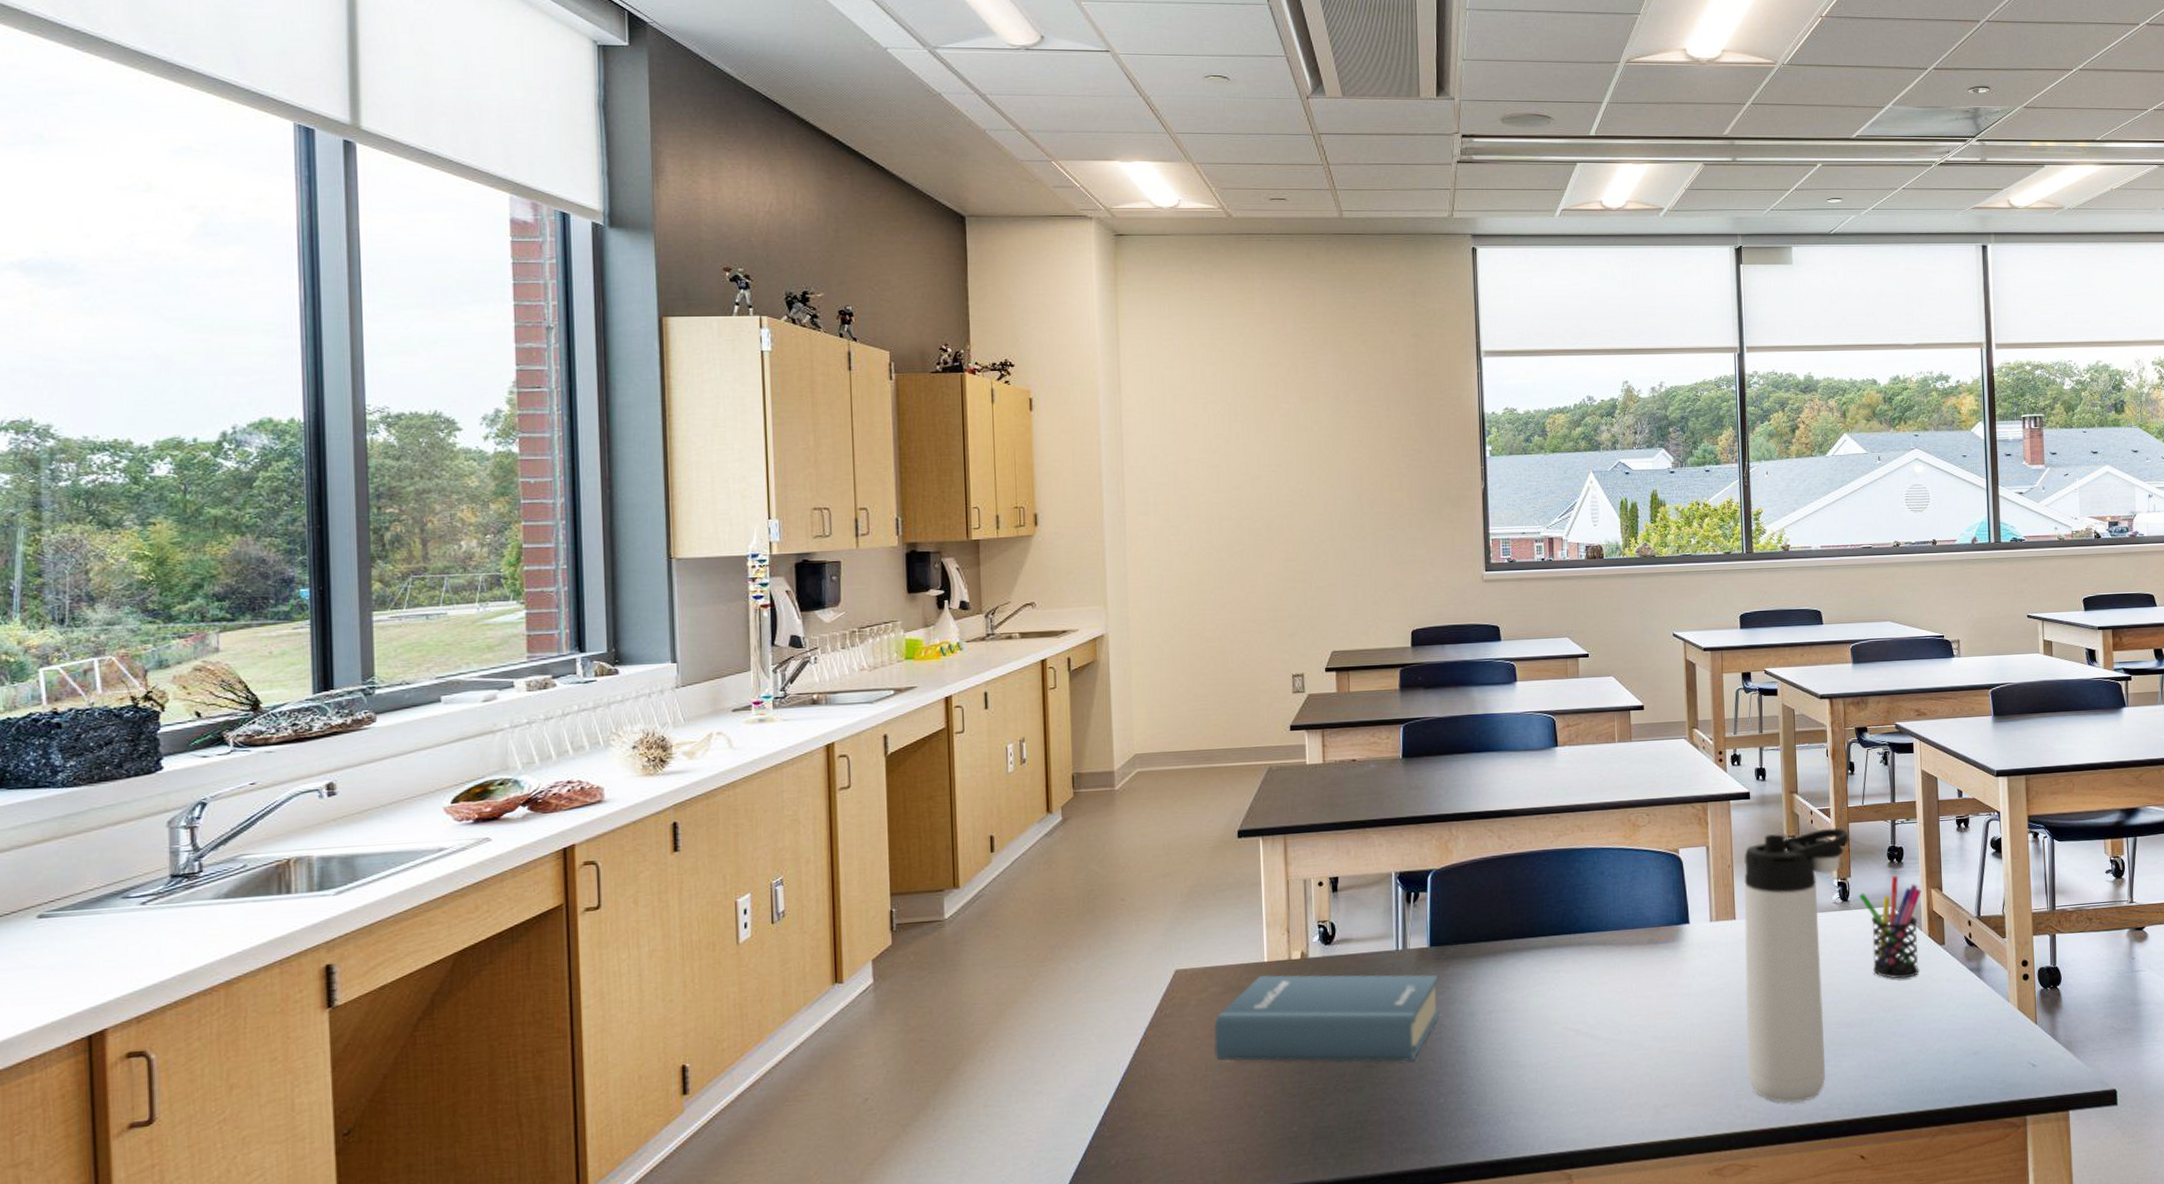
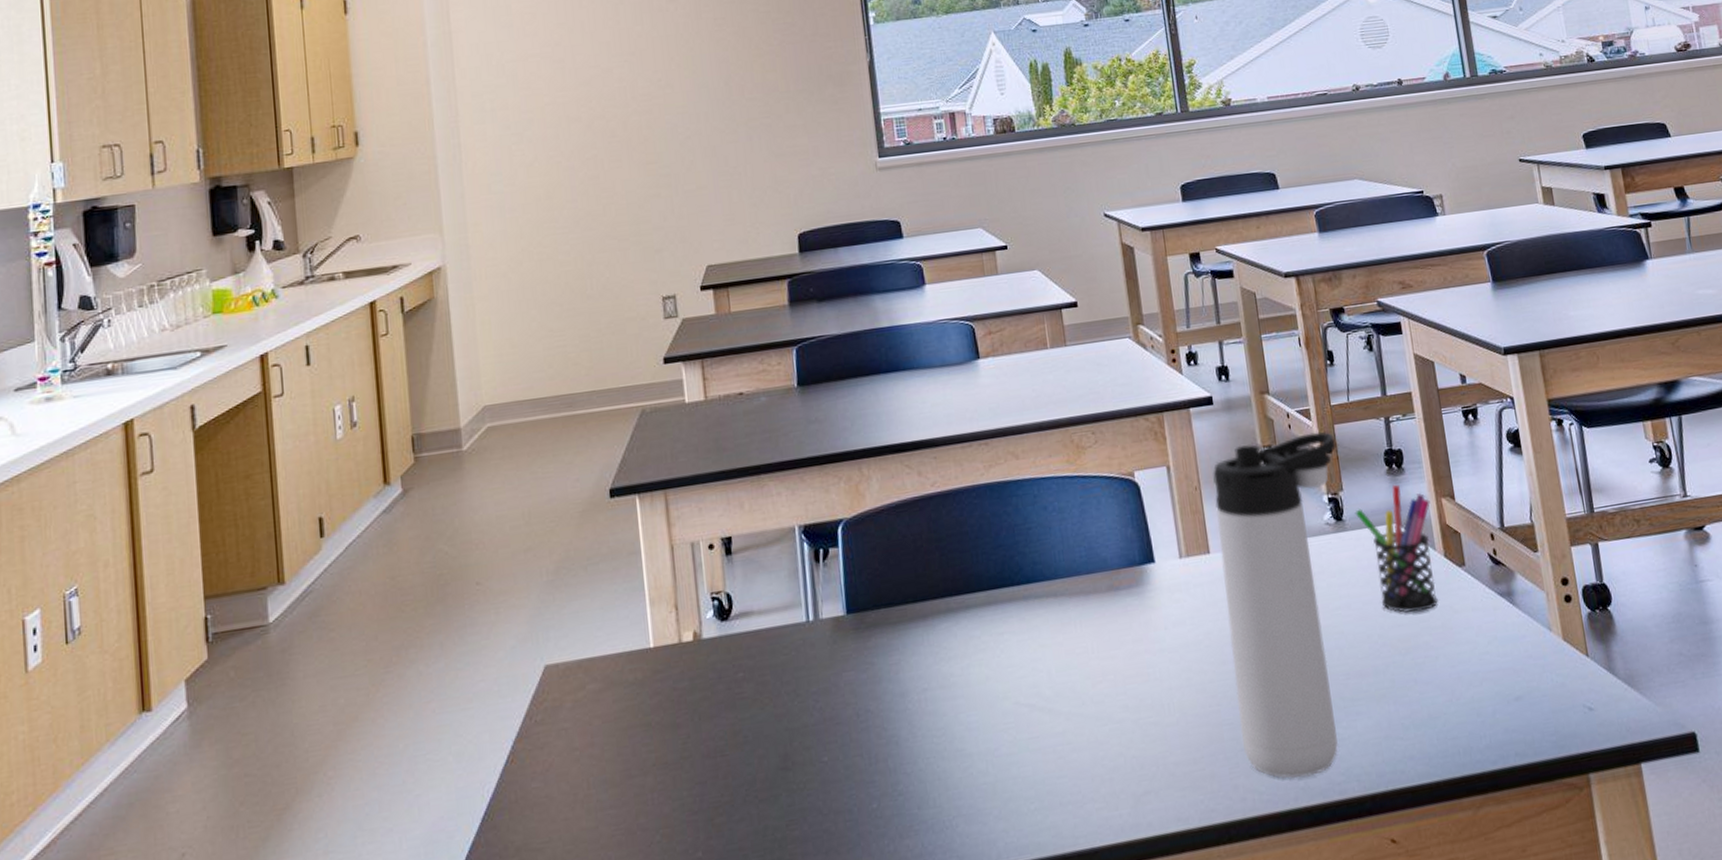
hardback book: present [1214,974,1440,1062] -> none [594,647,865,775]

